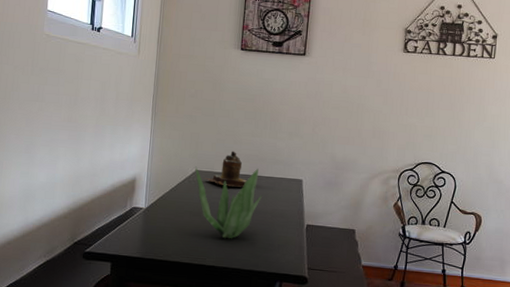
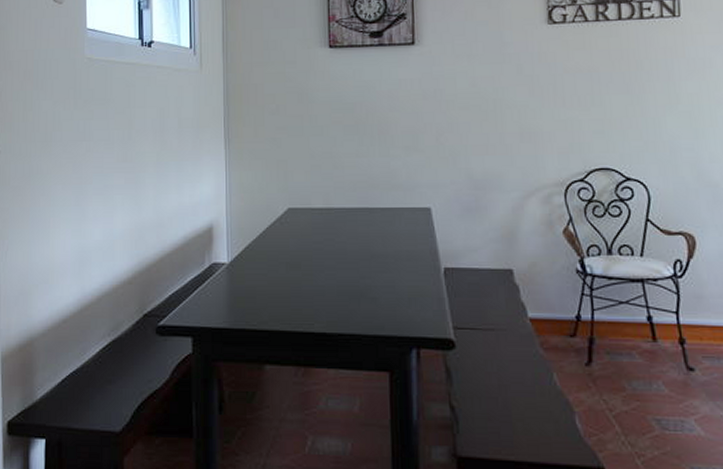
plant: present [195,166,263,239] -> none [287,198,380,296]
teapot: present [203,151,247,188] -> none [299,178,356,226]

